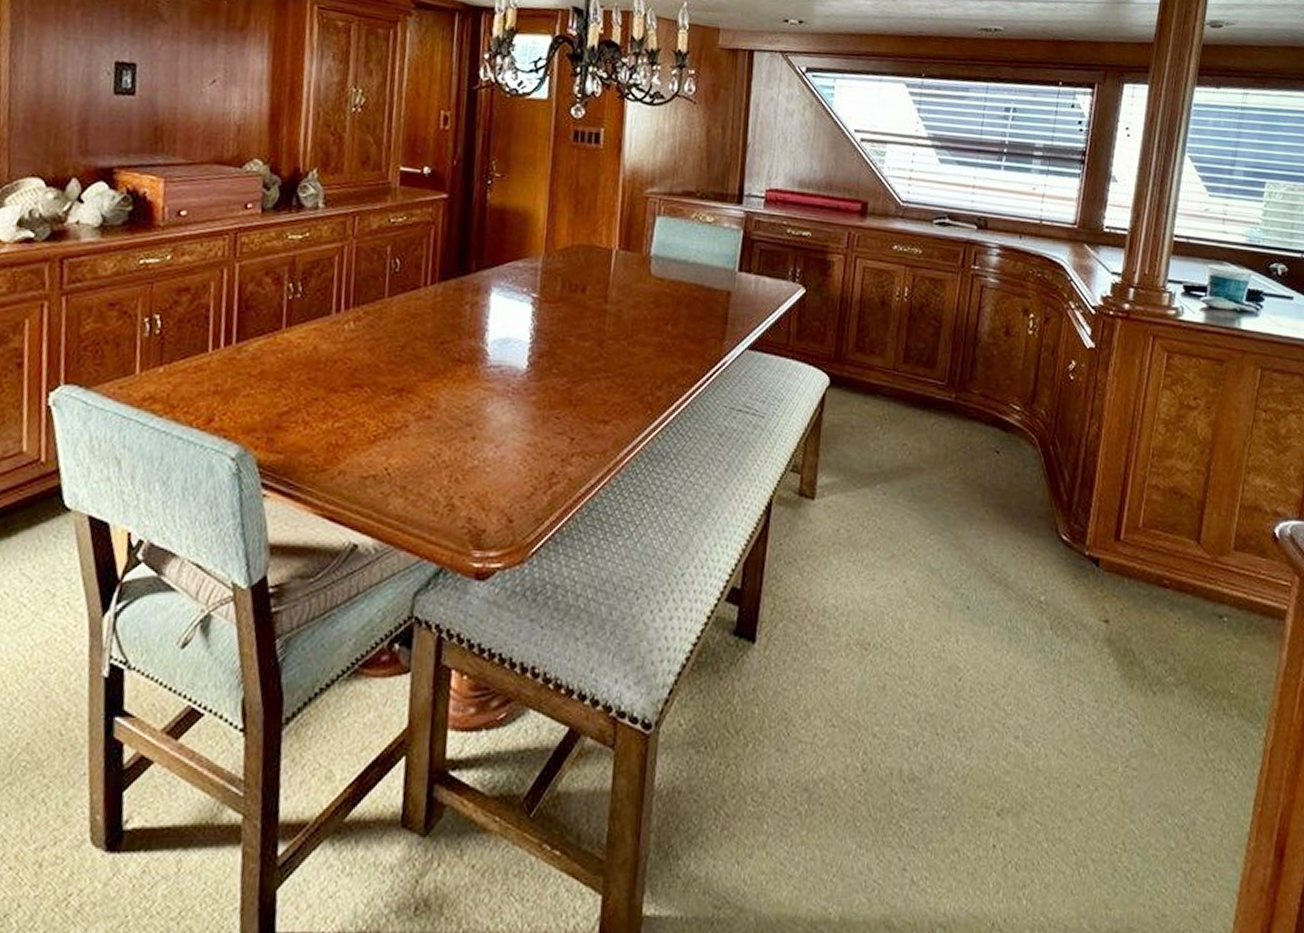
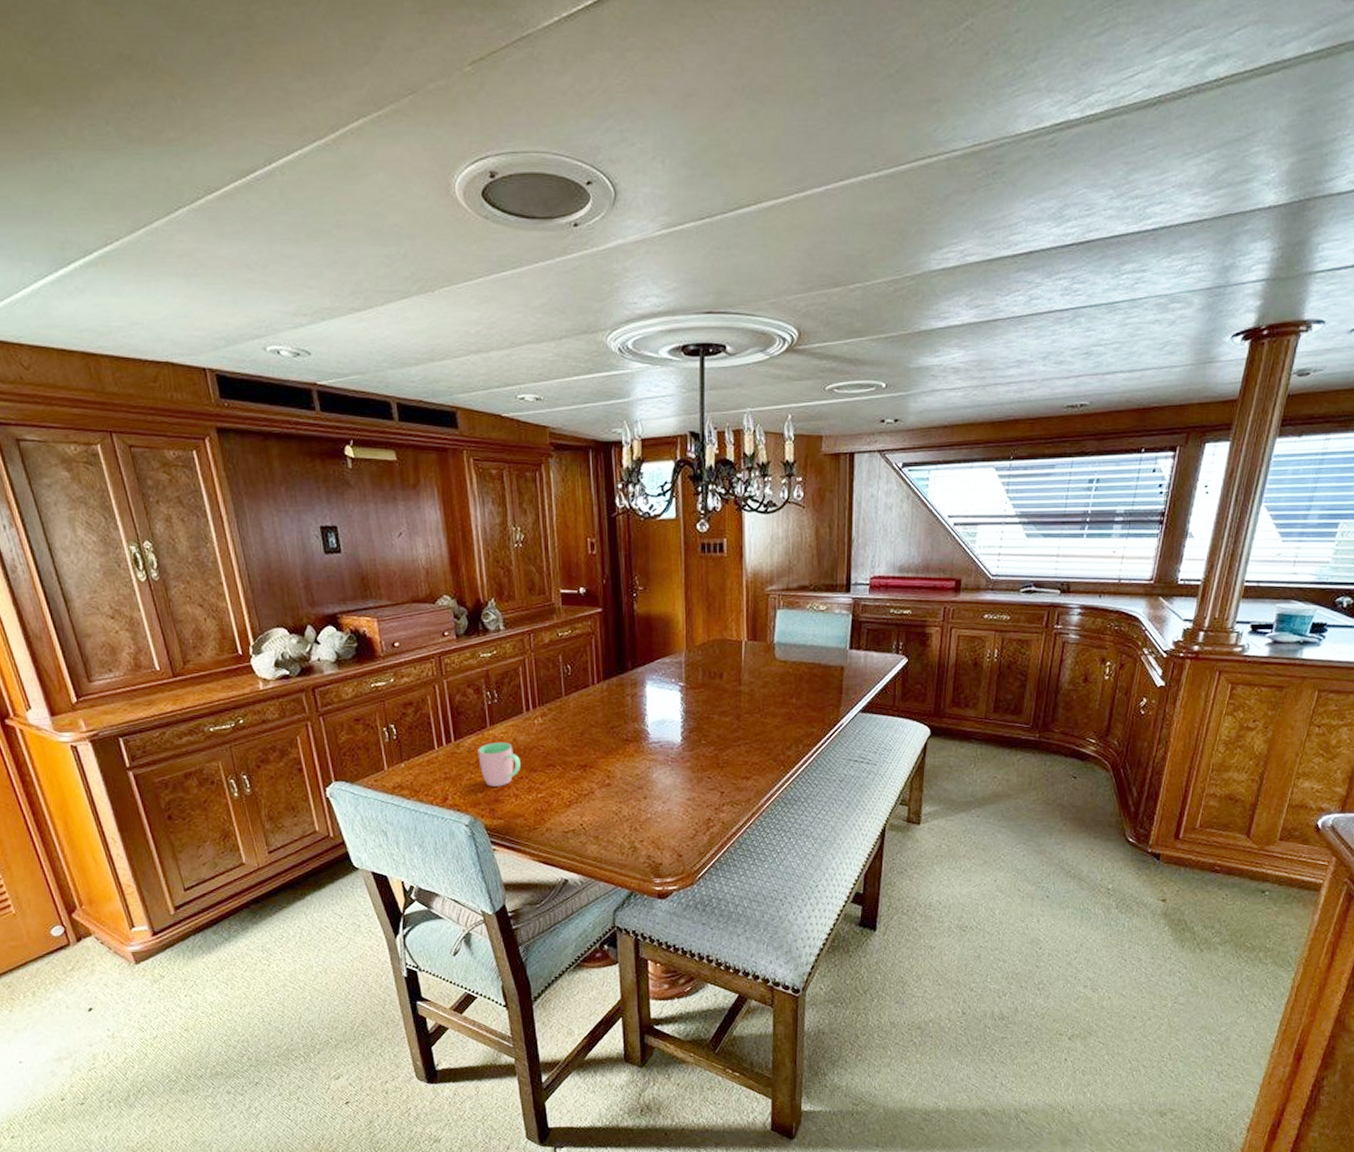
cup: none [263,348,319,409] -> present [477,741,520,787]

